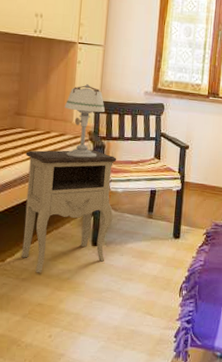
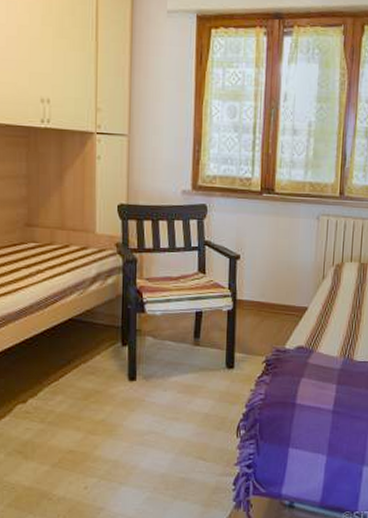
nightstand: present [21,150,117,273] -> none [41,265,153,415]
table lamp: present [64,84,106,158] -> none [84,184,135,276]

